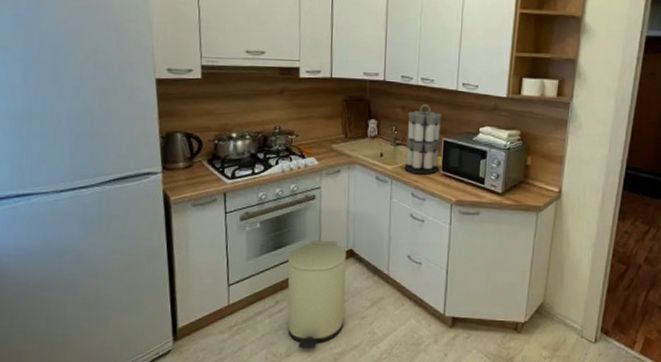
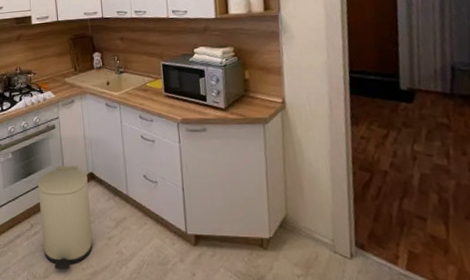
spice rack: present [404,104,442,176] -> none [127,34,161,99]

